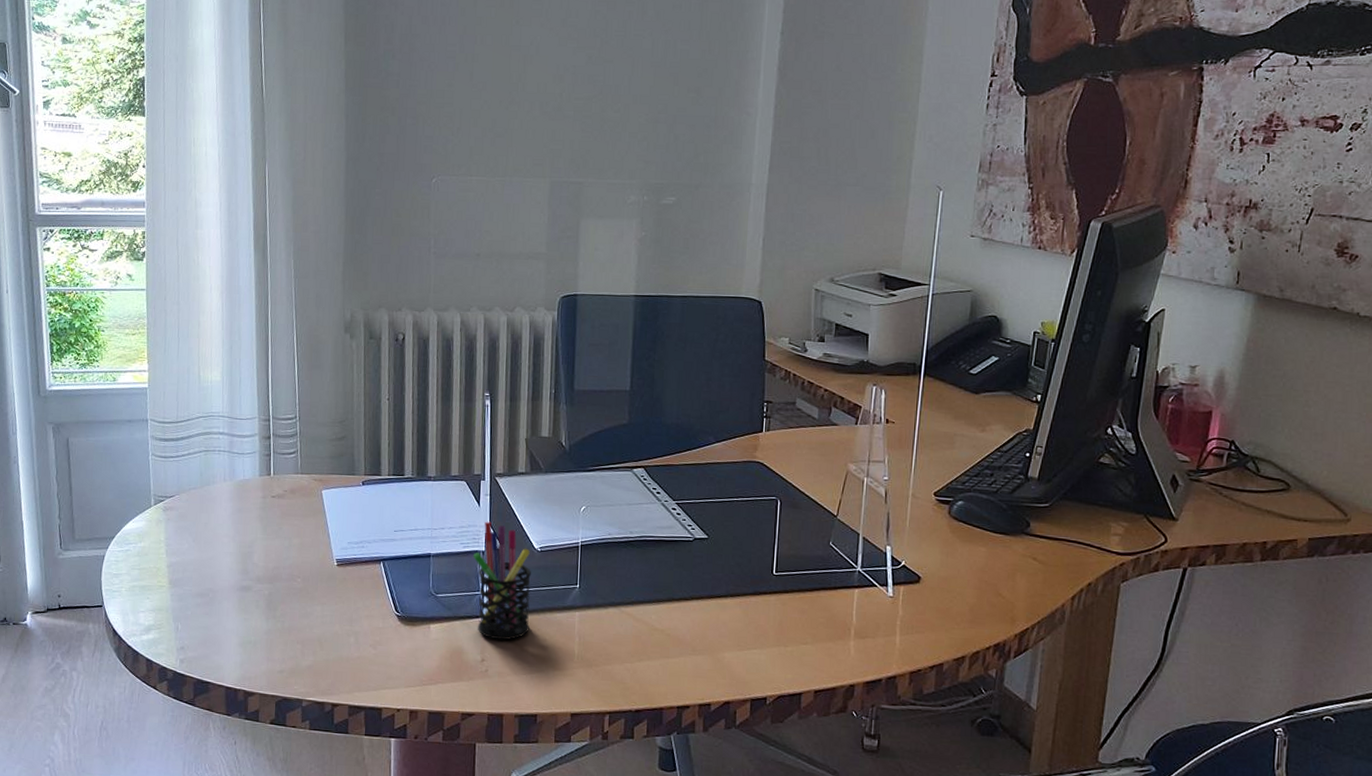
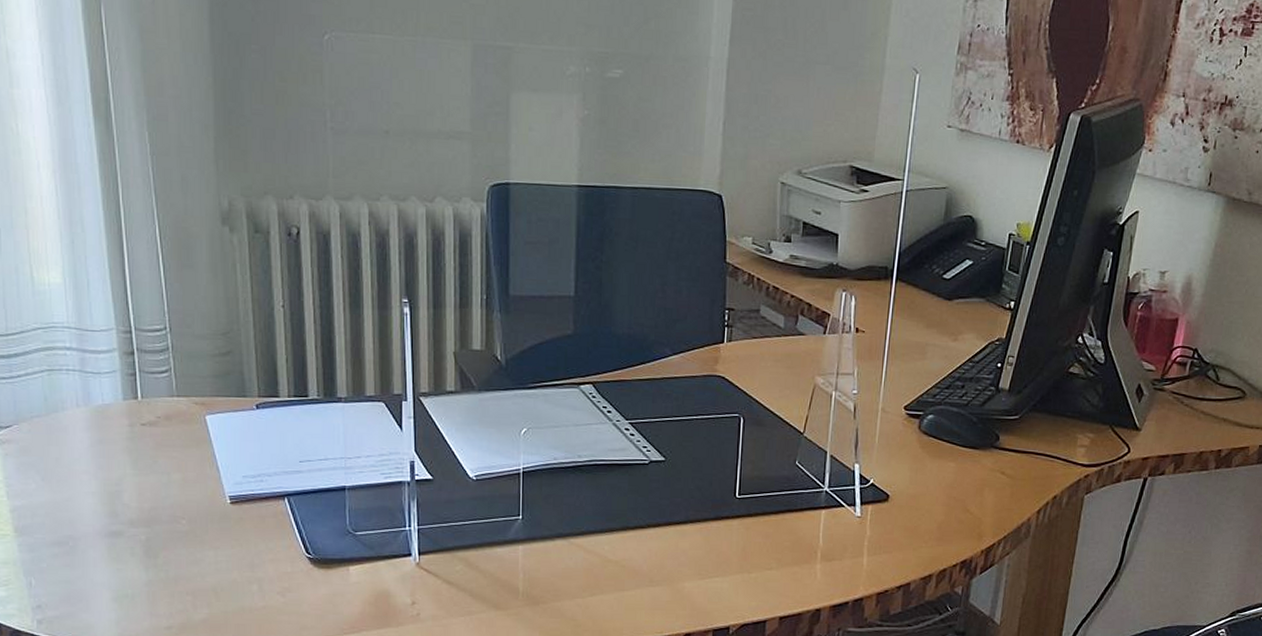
pen holder: present [472,521,531,641] -> none [396,447,466,580]

